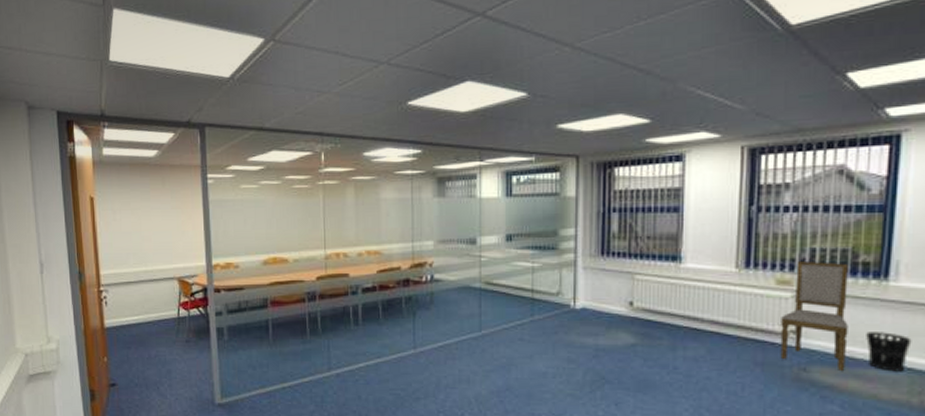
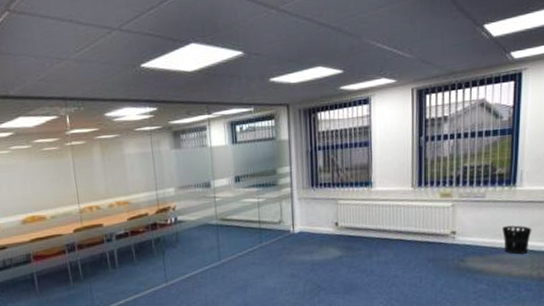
dining chair: present [780,260,848,371] -> none [445,176,490,258]

